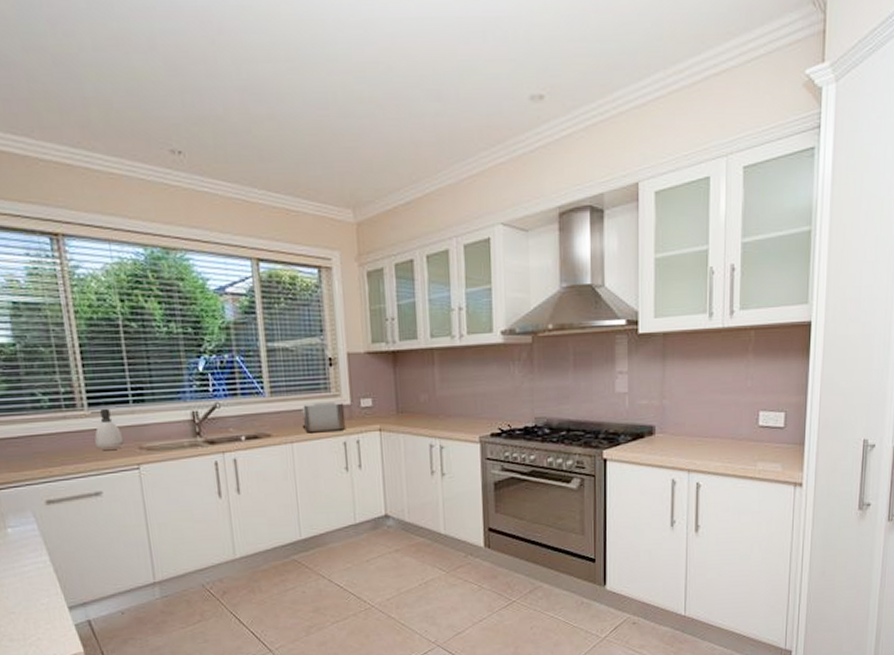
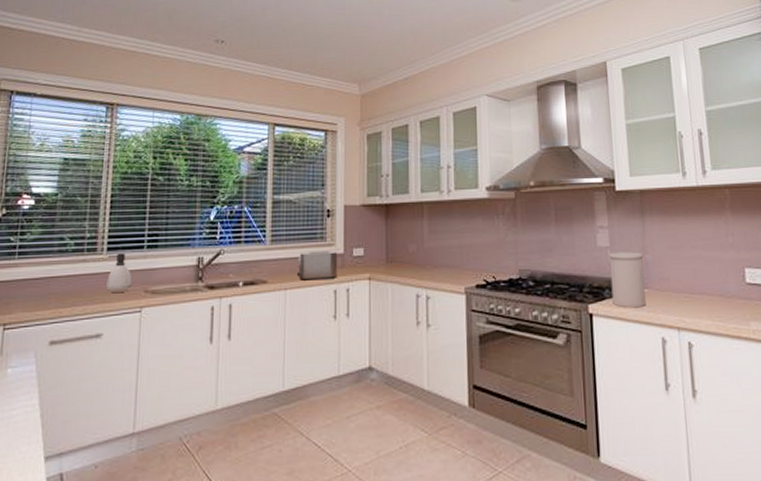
canister: none [626,397,661,453] -> present [609,252,646,308]

